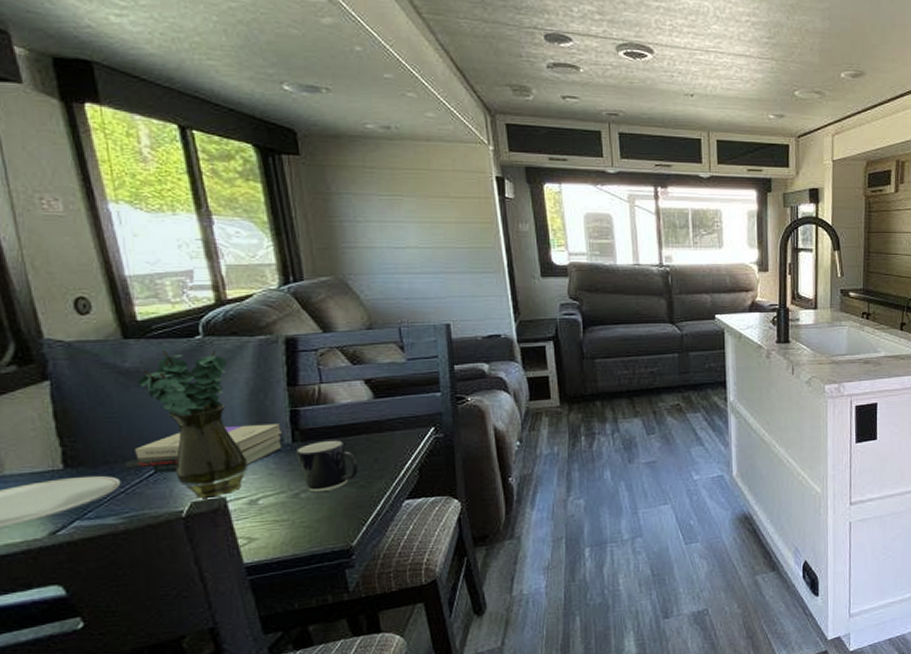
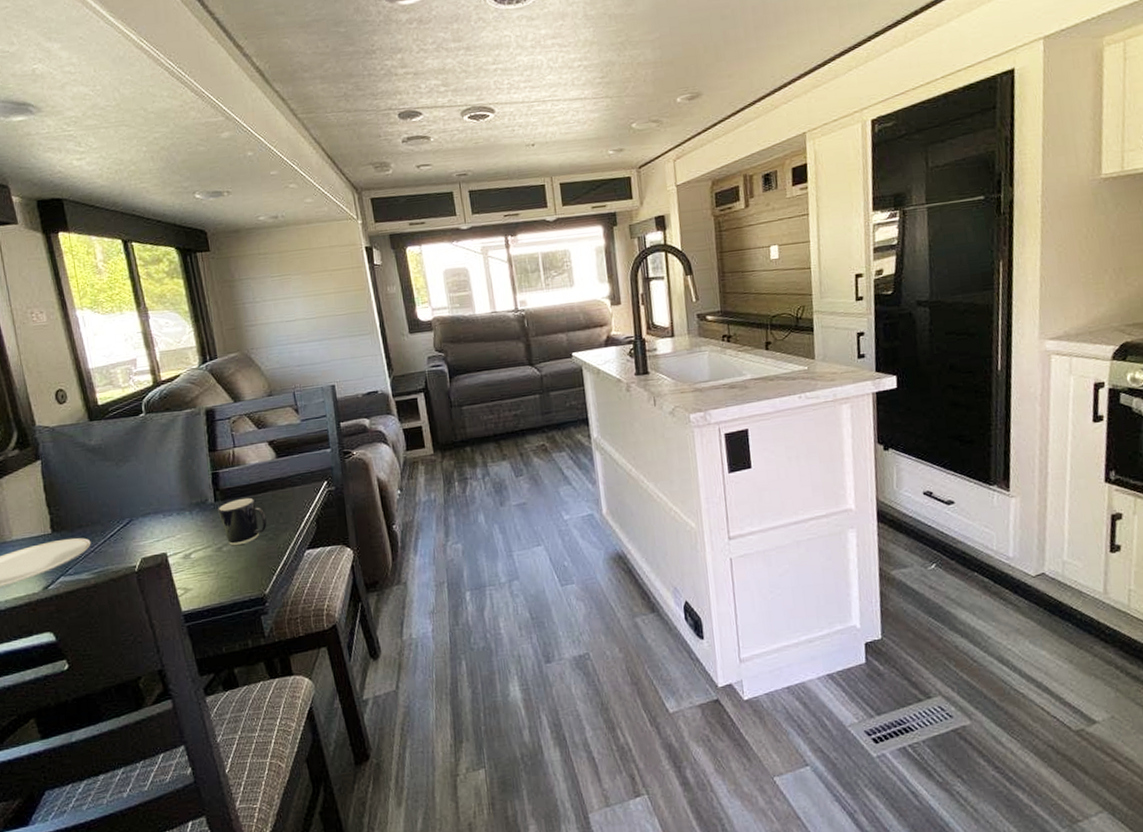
books: present [125,423,283,474] -> none [93,485,208,534]
vase: present [137,351,248,498] -> none [100,426,182,554]

